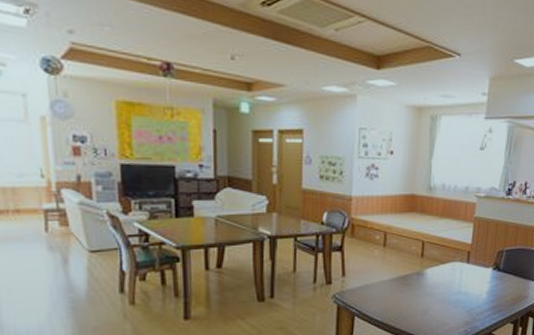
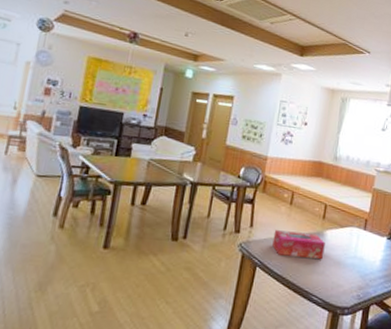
tissue box: none [369,274,426,301] -> present [272,230,325,259]

